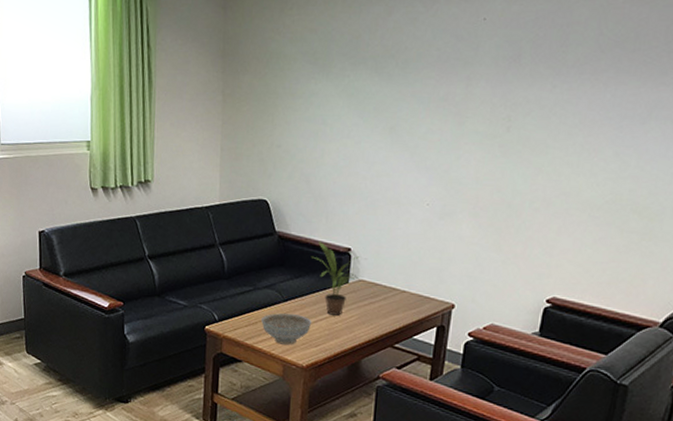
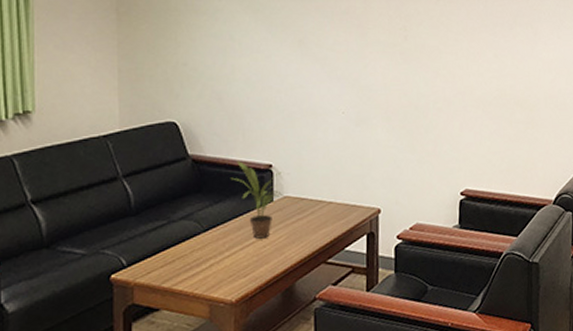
decorative bowl: present [261,313,312,345] -> none [180,243,238,281]

